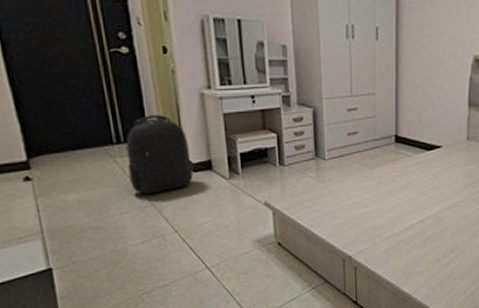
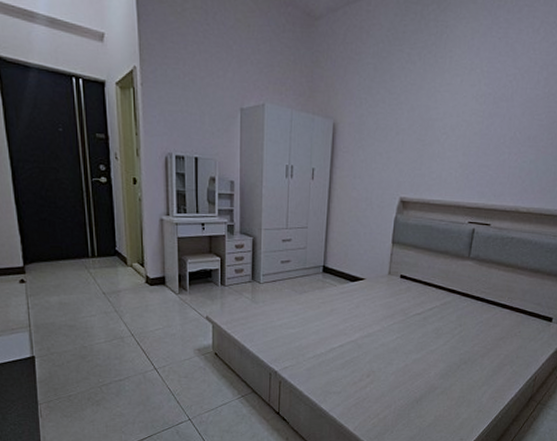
backpack: present [125,115,194,194] -> none [98,235,150,302]

